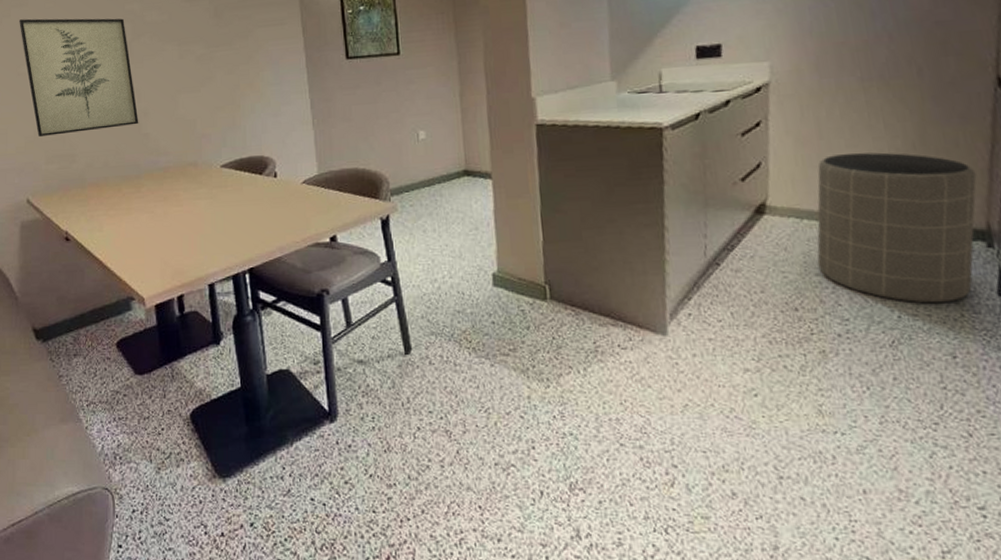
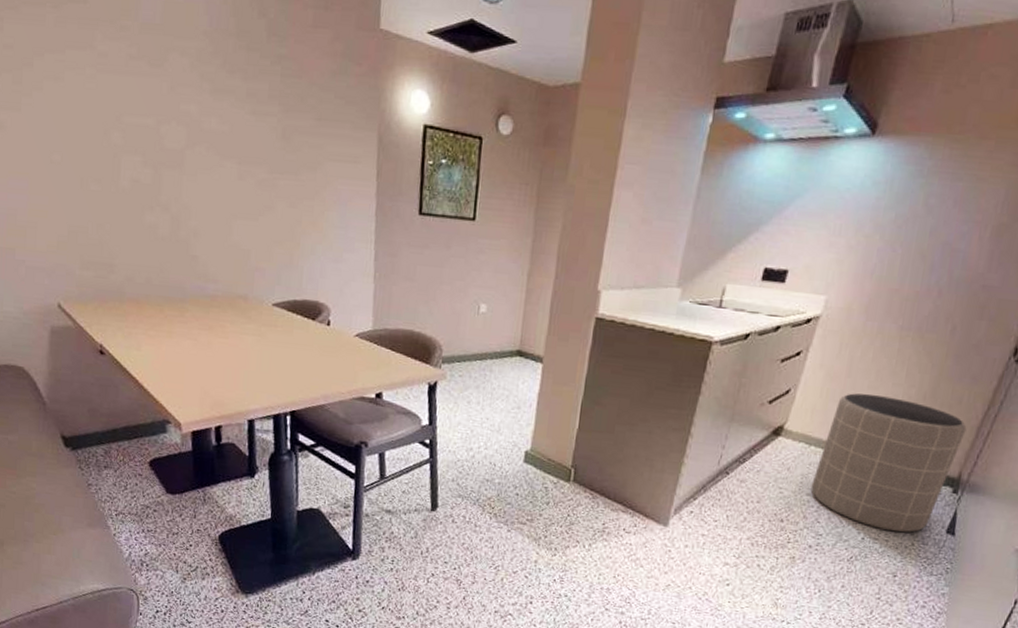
wall art: present [19,18,139,136] -> none [53,96,188,244]

